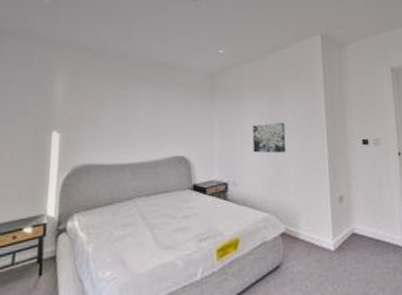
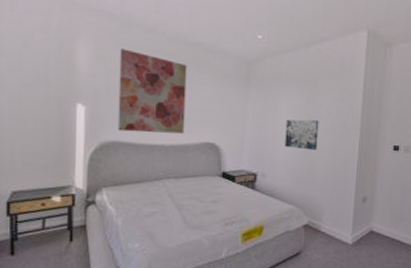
wall art: none [90,76,155,154] -> present [118,48,187,134]

